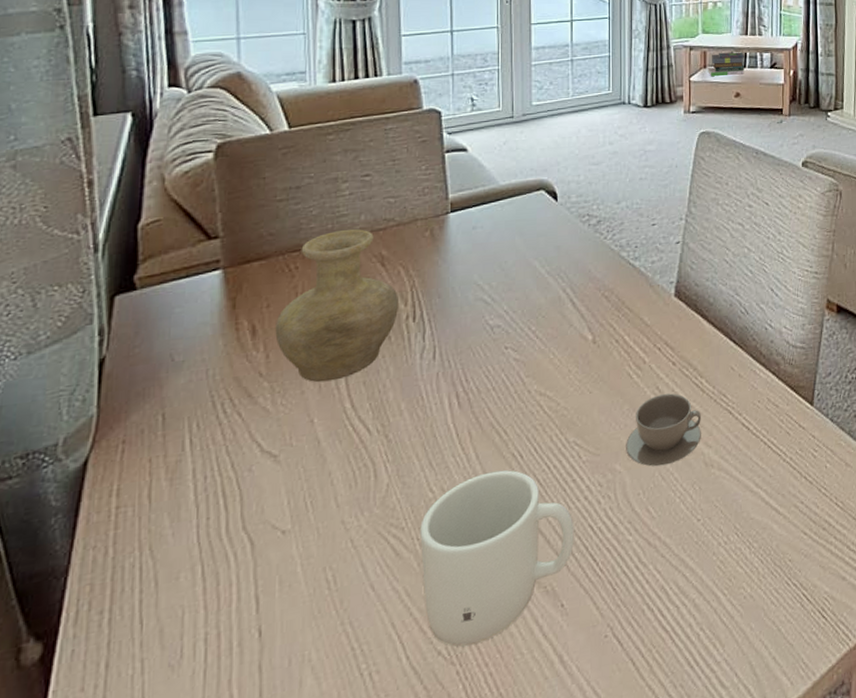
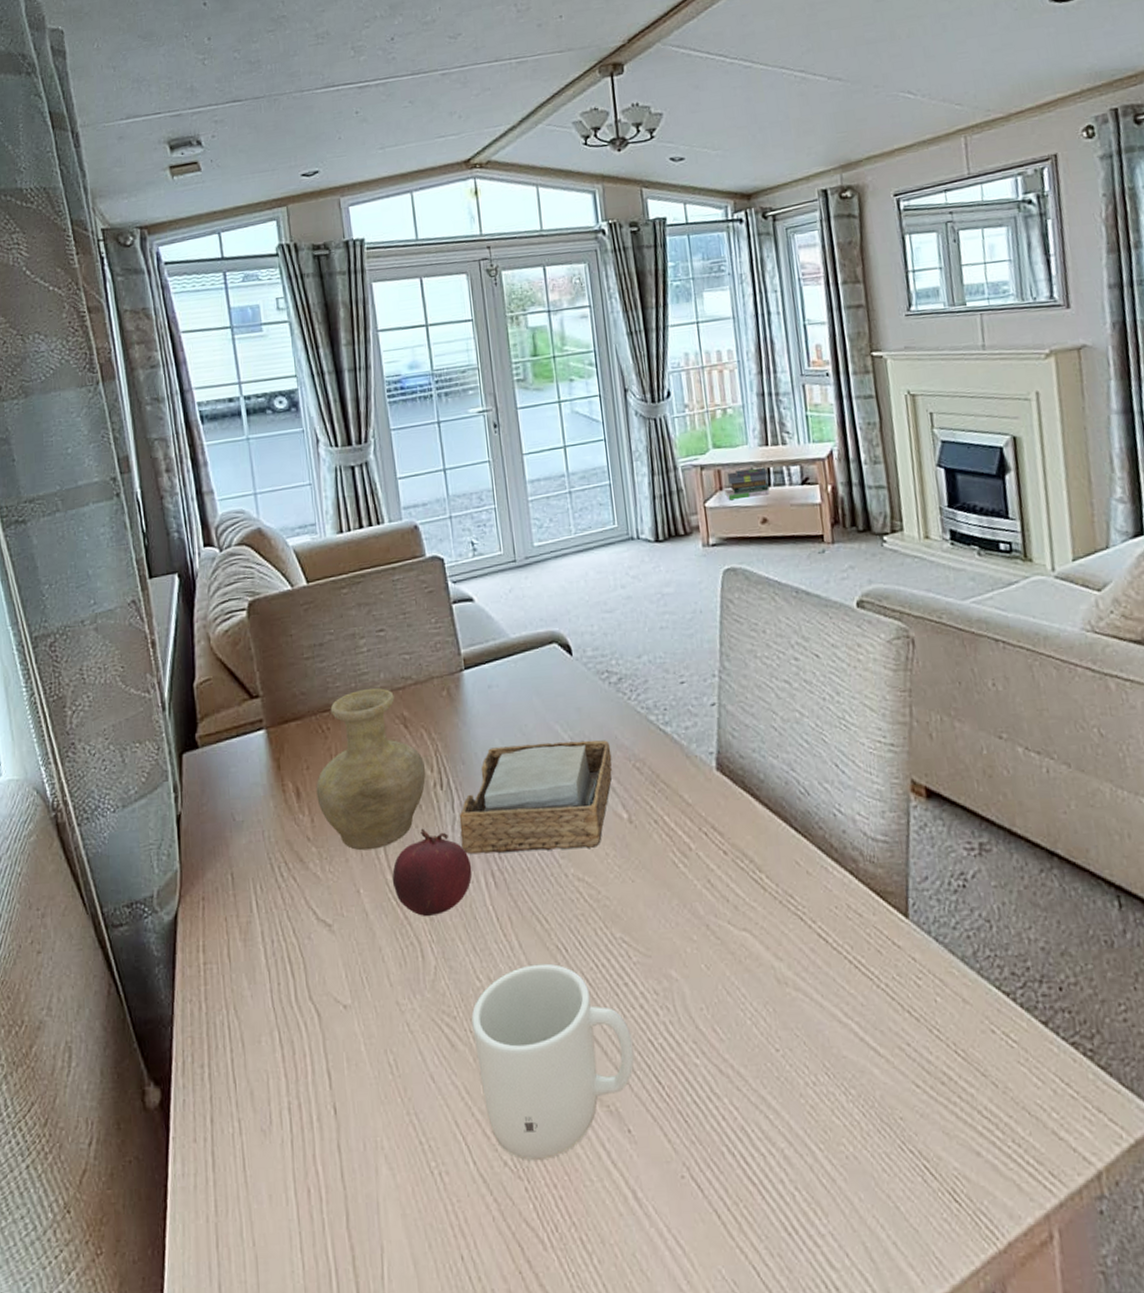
fruit: none [350,357,437,440] -> present [392,828,472,917]
napkin holder: none [428,273,584,379] -> present [459,740,613,855]
teacup: present [626,393,702,467] -> none [680,889,769,978]

